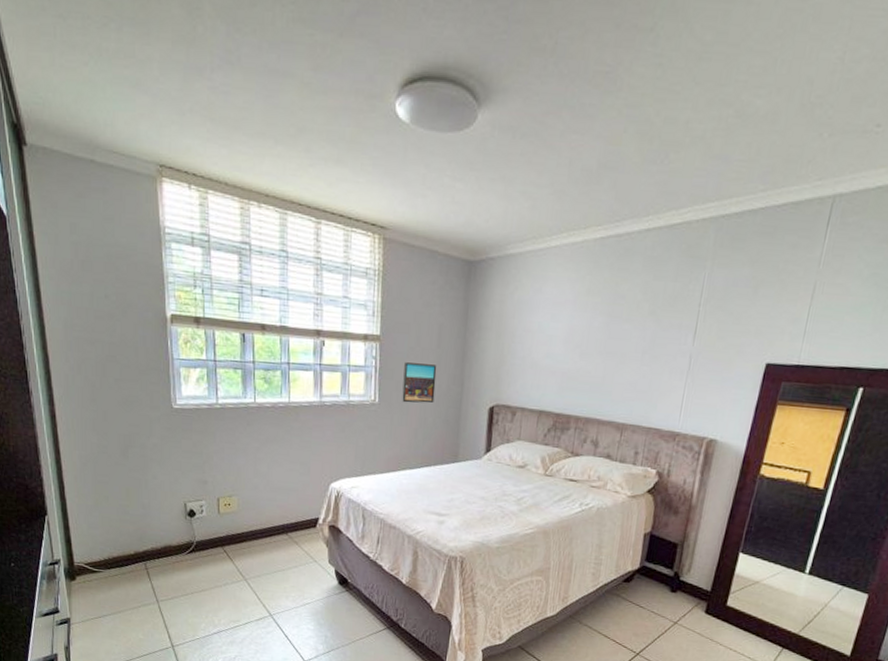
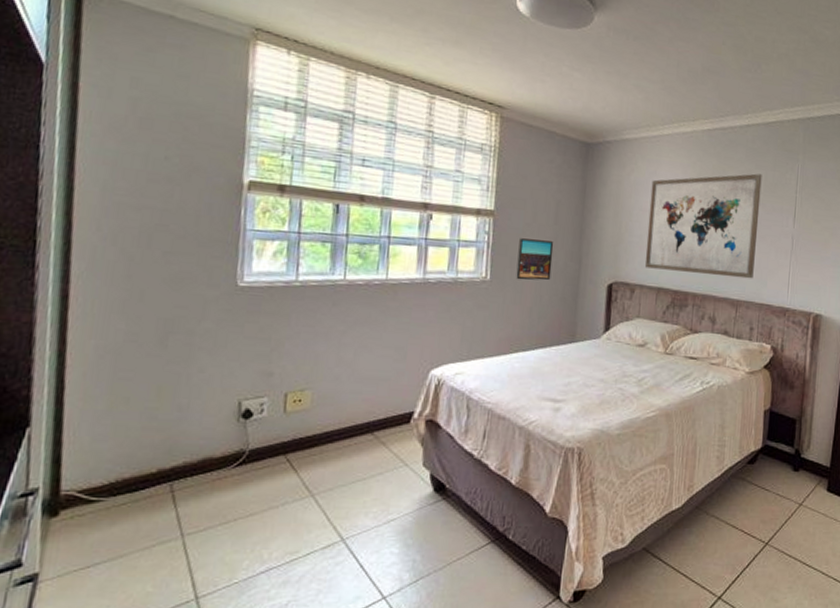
wall art: none [526,285,661,402] -> present [644,173,762,279]

